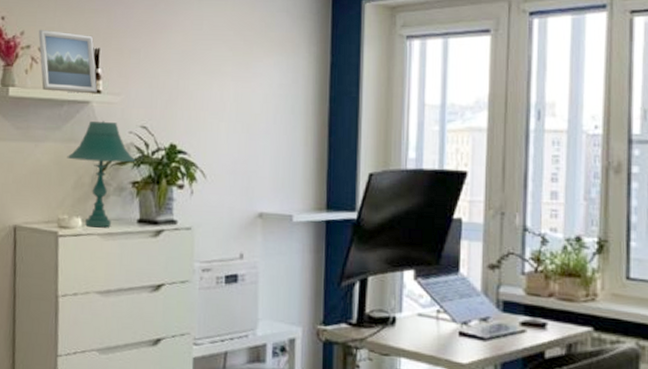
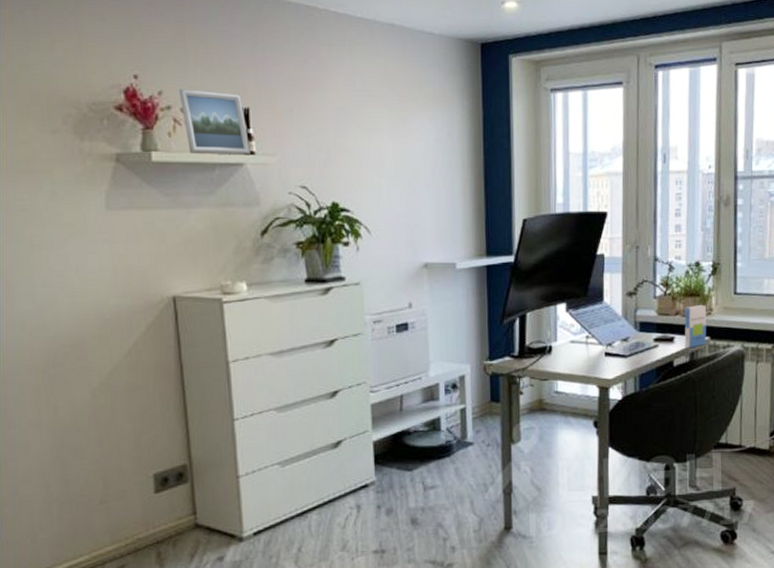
table lamp: present [67,121,136,228] -> none [224,183,298,291]
book: none [559,287,590,339] -> present [684,304,707,348]

